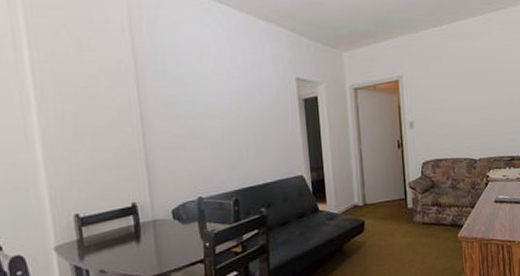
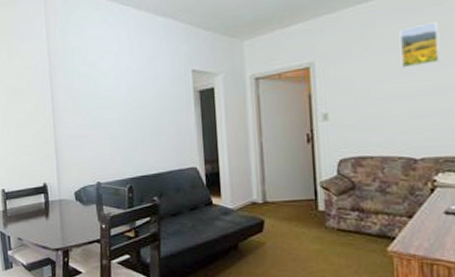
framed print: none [463,47,490,84] -> present [399,22,441,68]

